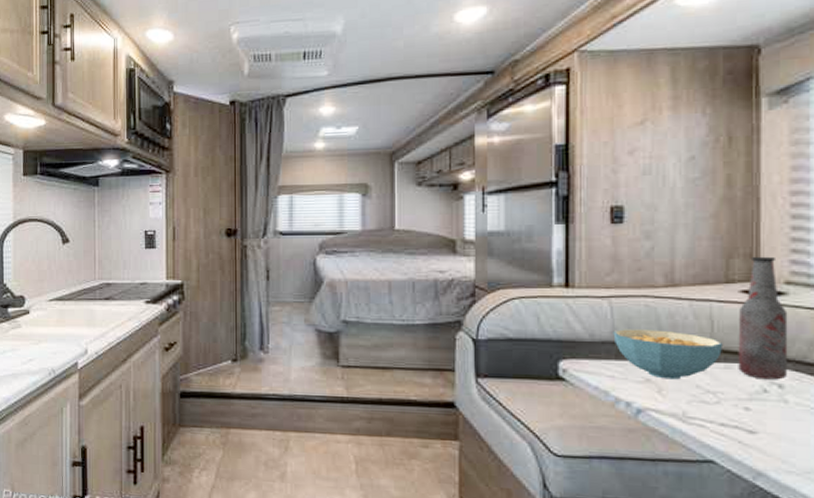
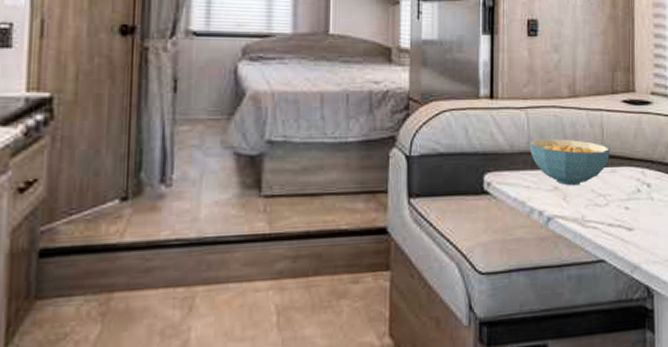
bottle: present [738,256,788,380] -> none [620,69,654,181]

